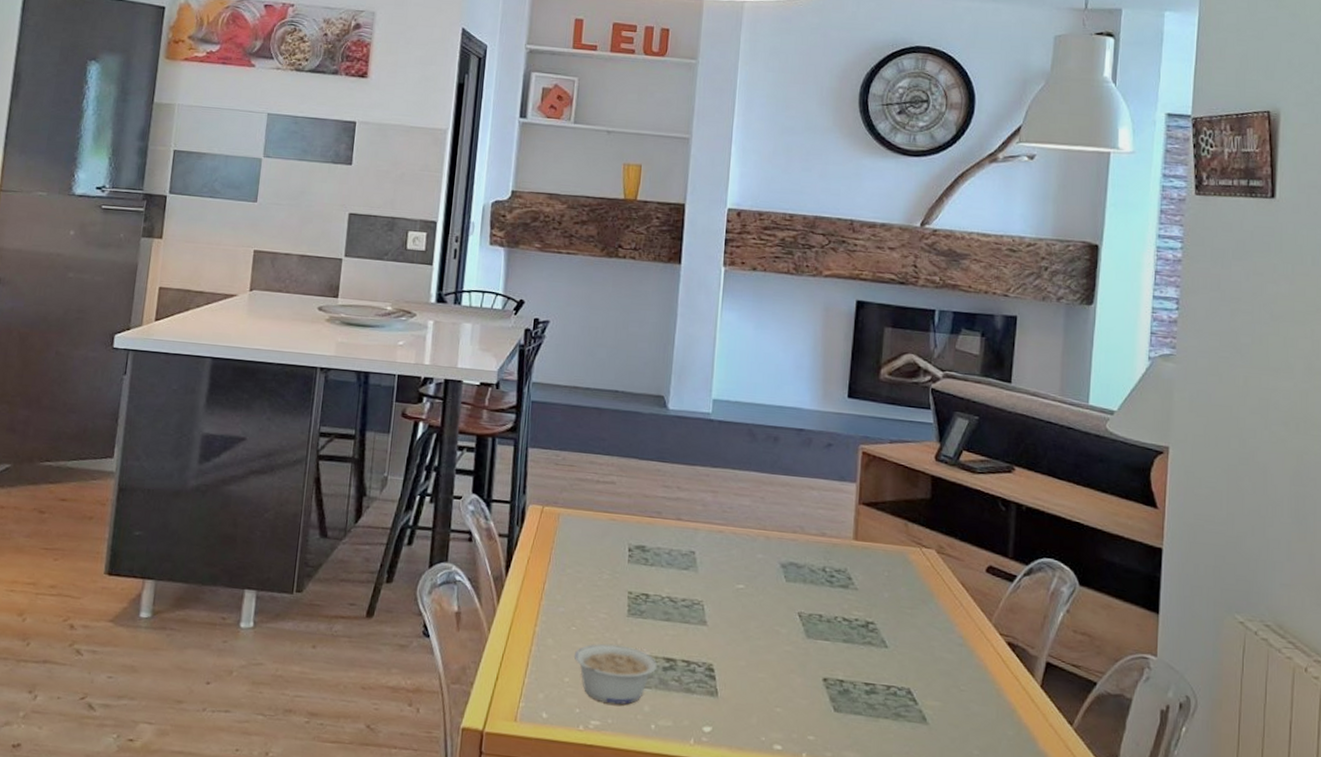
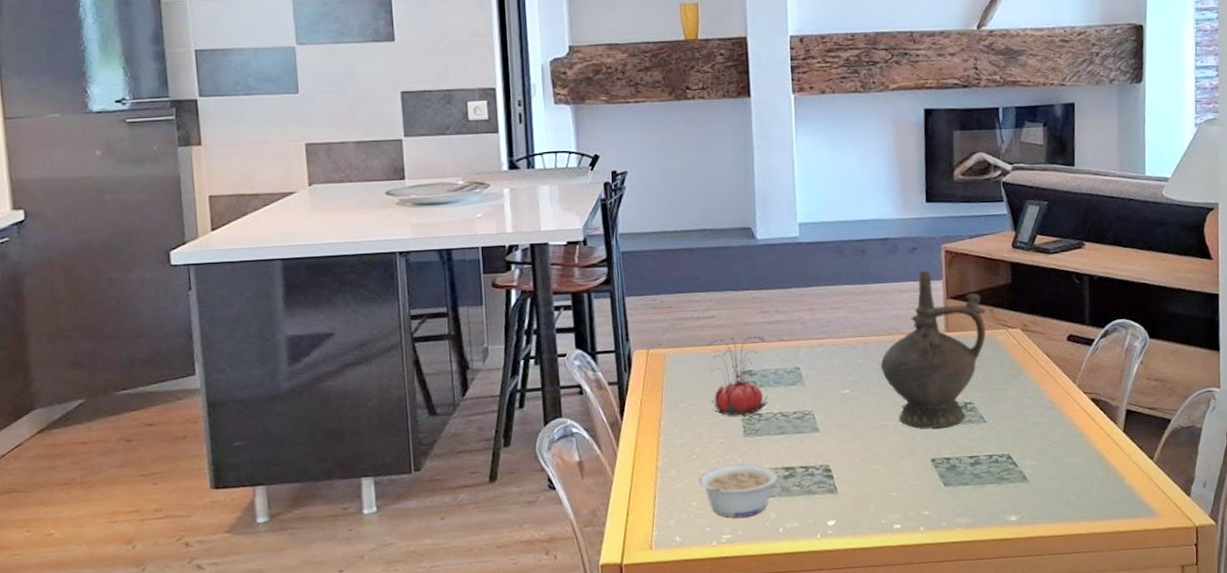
flower: none [599,507,662,594] -> present [709,336,768,416]
ceremonial vessel: none [781,470,901,645] -> present [881,271,987,428]

